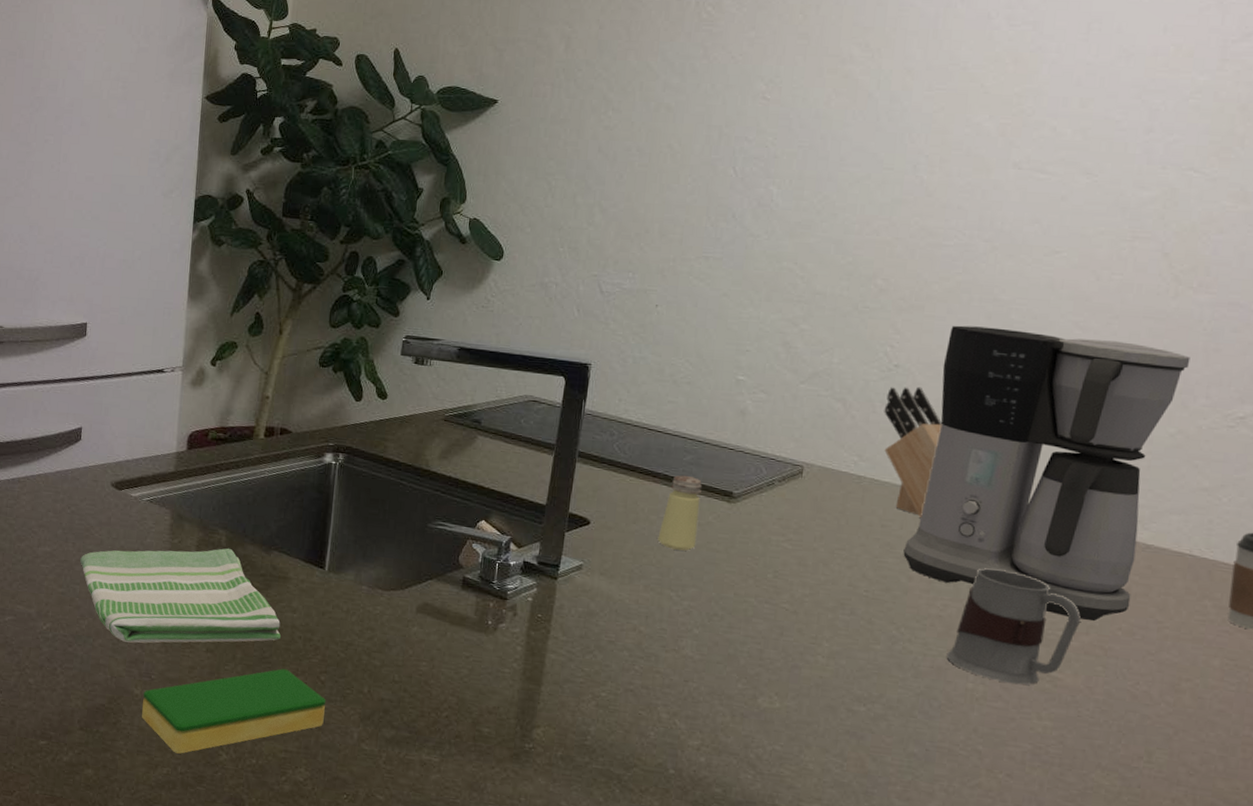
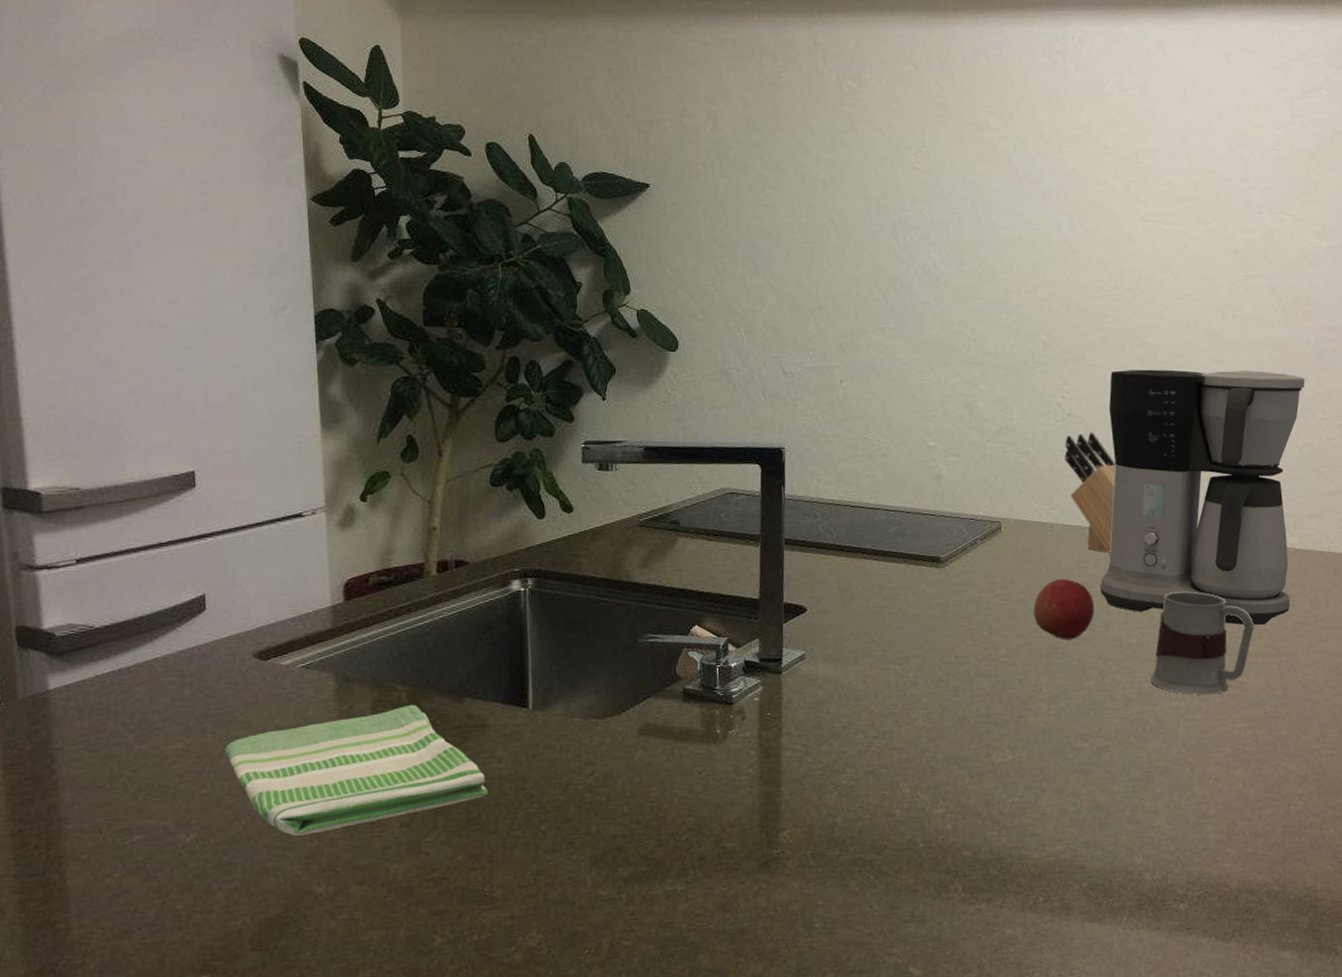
dish sponge: present [142,668,327,754] -> none [329,826,551,950]
saltshaker: present [657,475,702,551] -> none [875,547,913,623]
apple: none [824,533,895,599] -> present [1033,578,1095,640]

